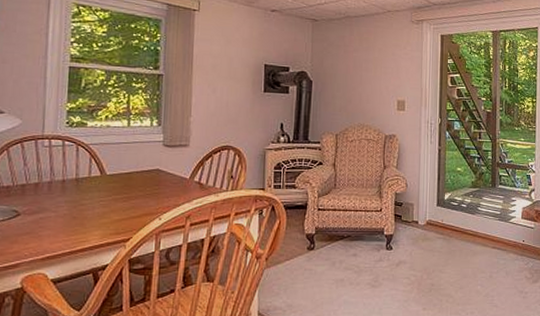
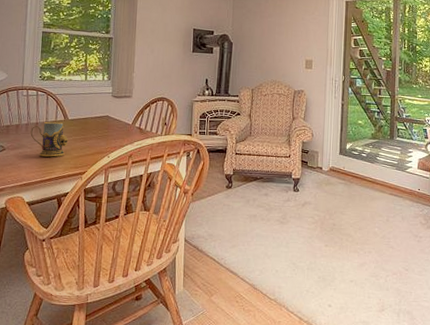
mug: none [55,178,106,222] -> present [30,121,68,157]

